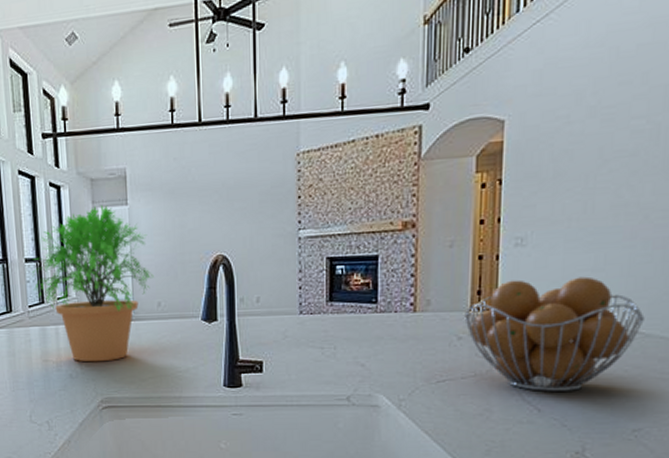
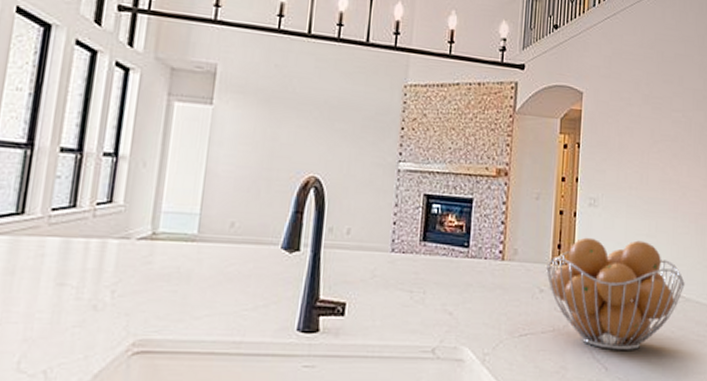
potted plant: present [32,205,154,362] -> none [63,99,231,291]

